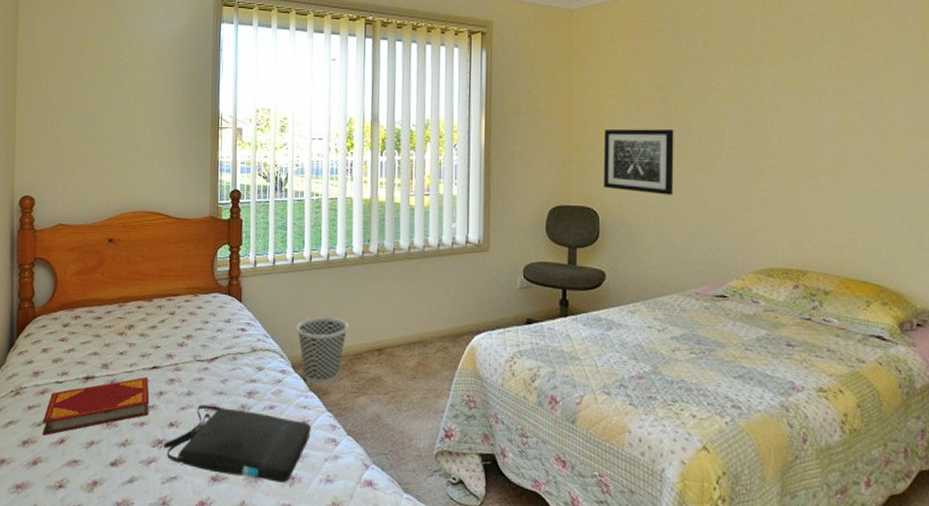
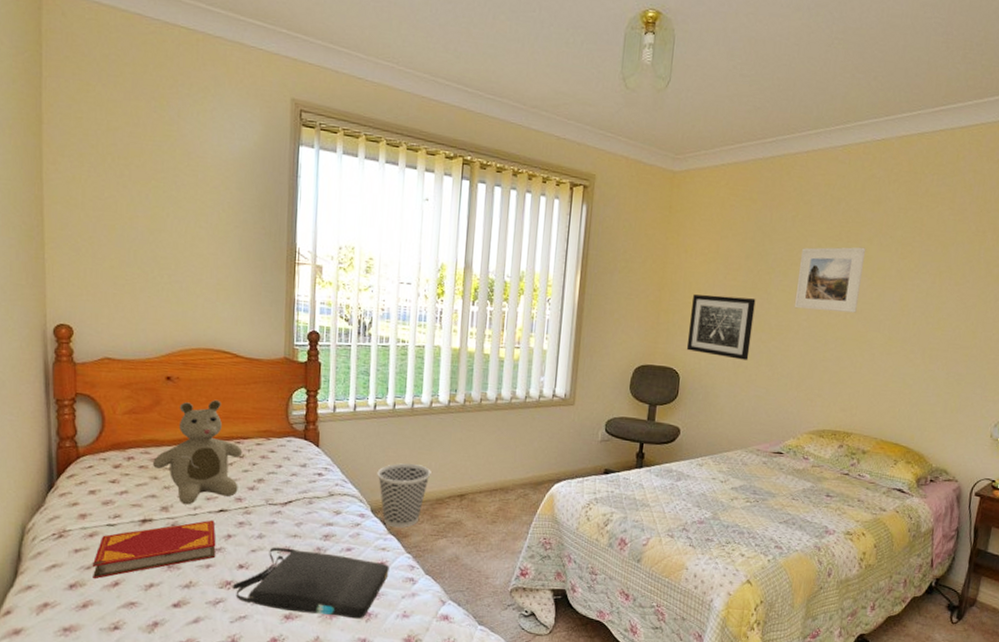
teddy bear: none [95,259,173,362] -> present [152,399,243,505]
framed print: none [718,66,794,137] -> present [794,247,866,313]

